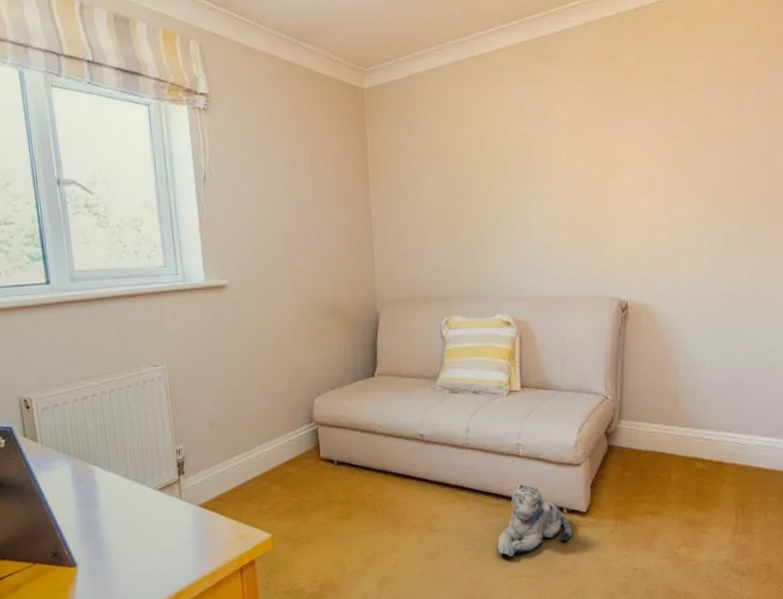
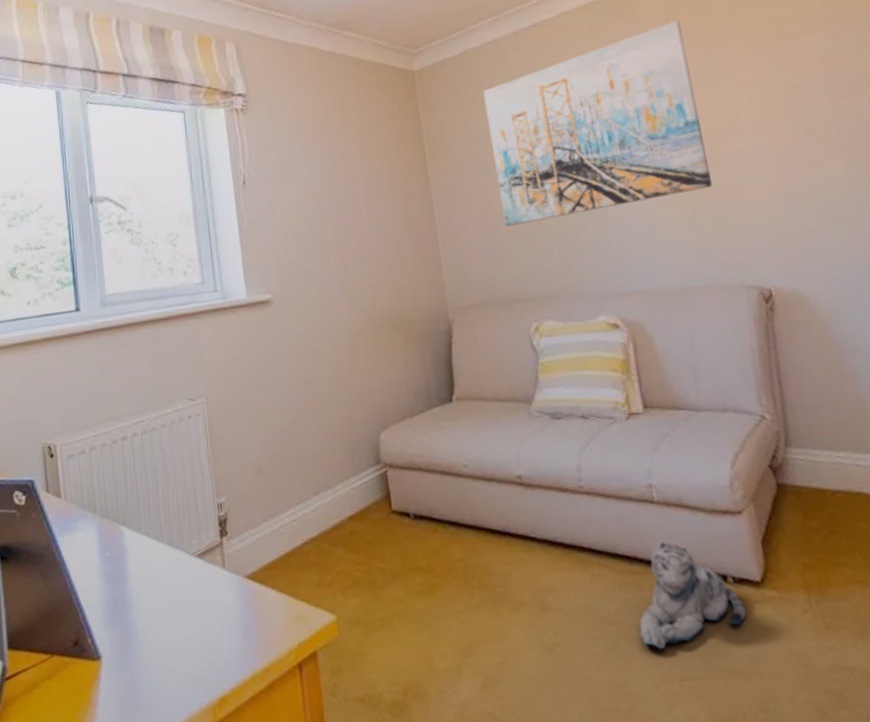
wall art: none [422,69,597,236] -> present [483,21,712,226]

